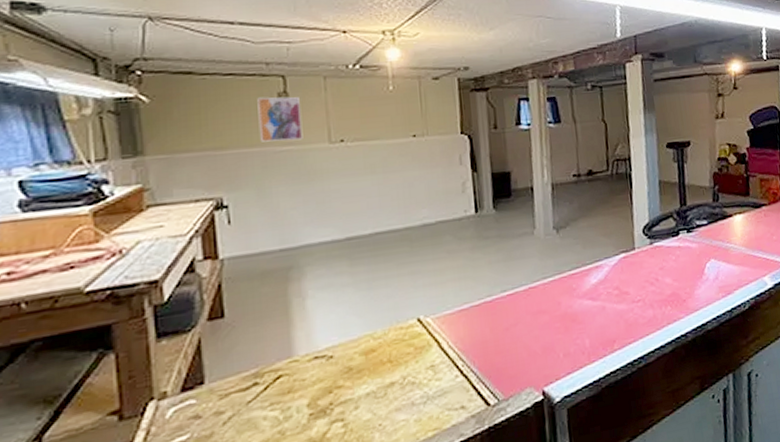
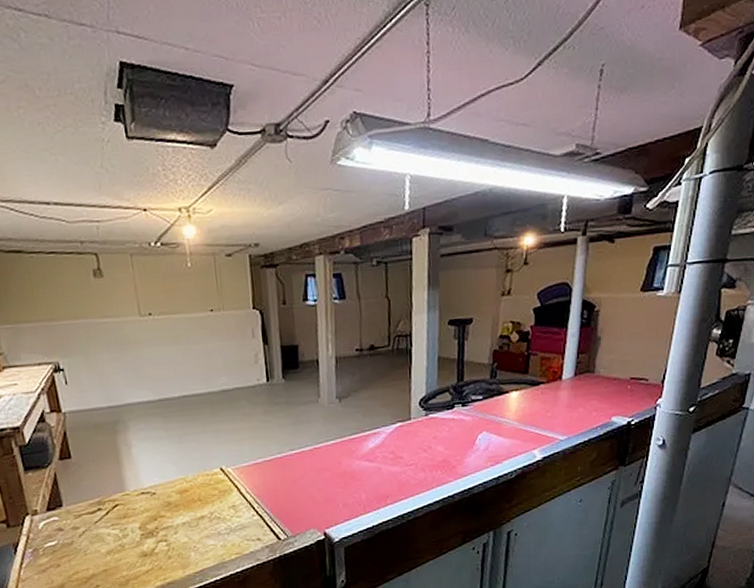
wall art: present [257,96,303,142] -> none [76,273,118,315]

